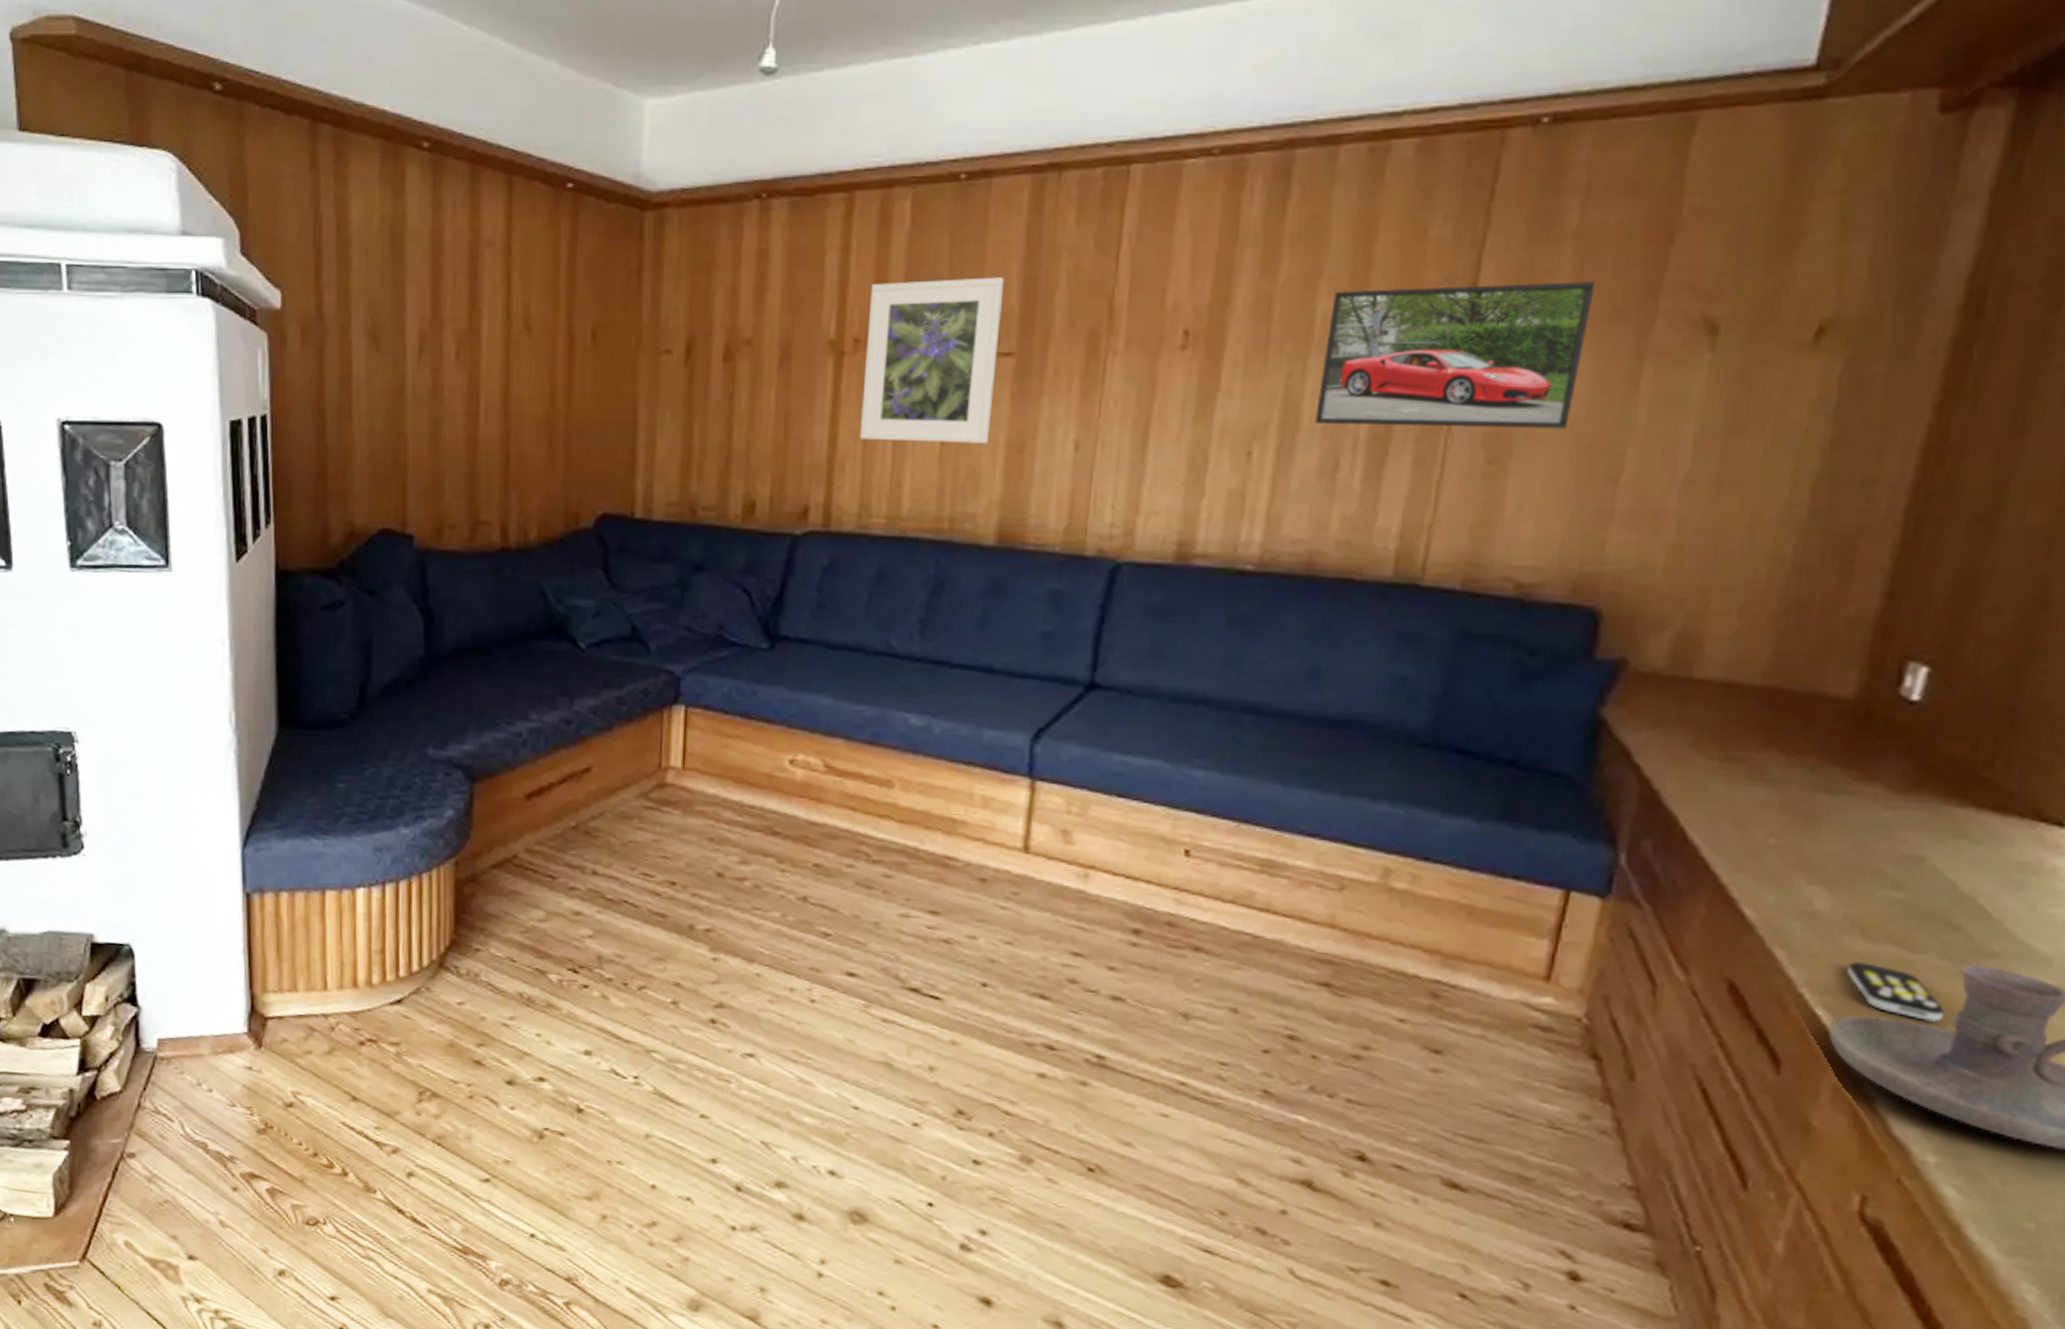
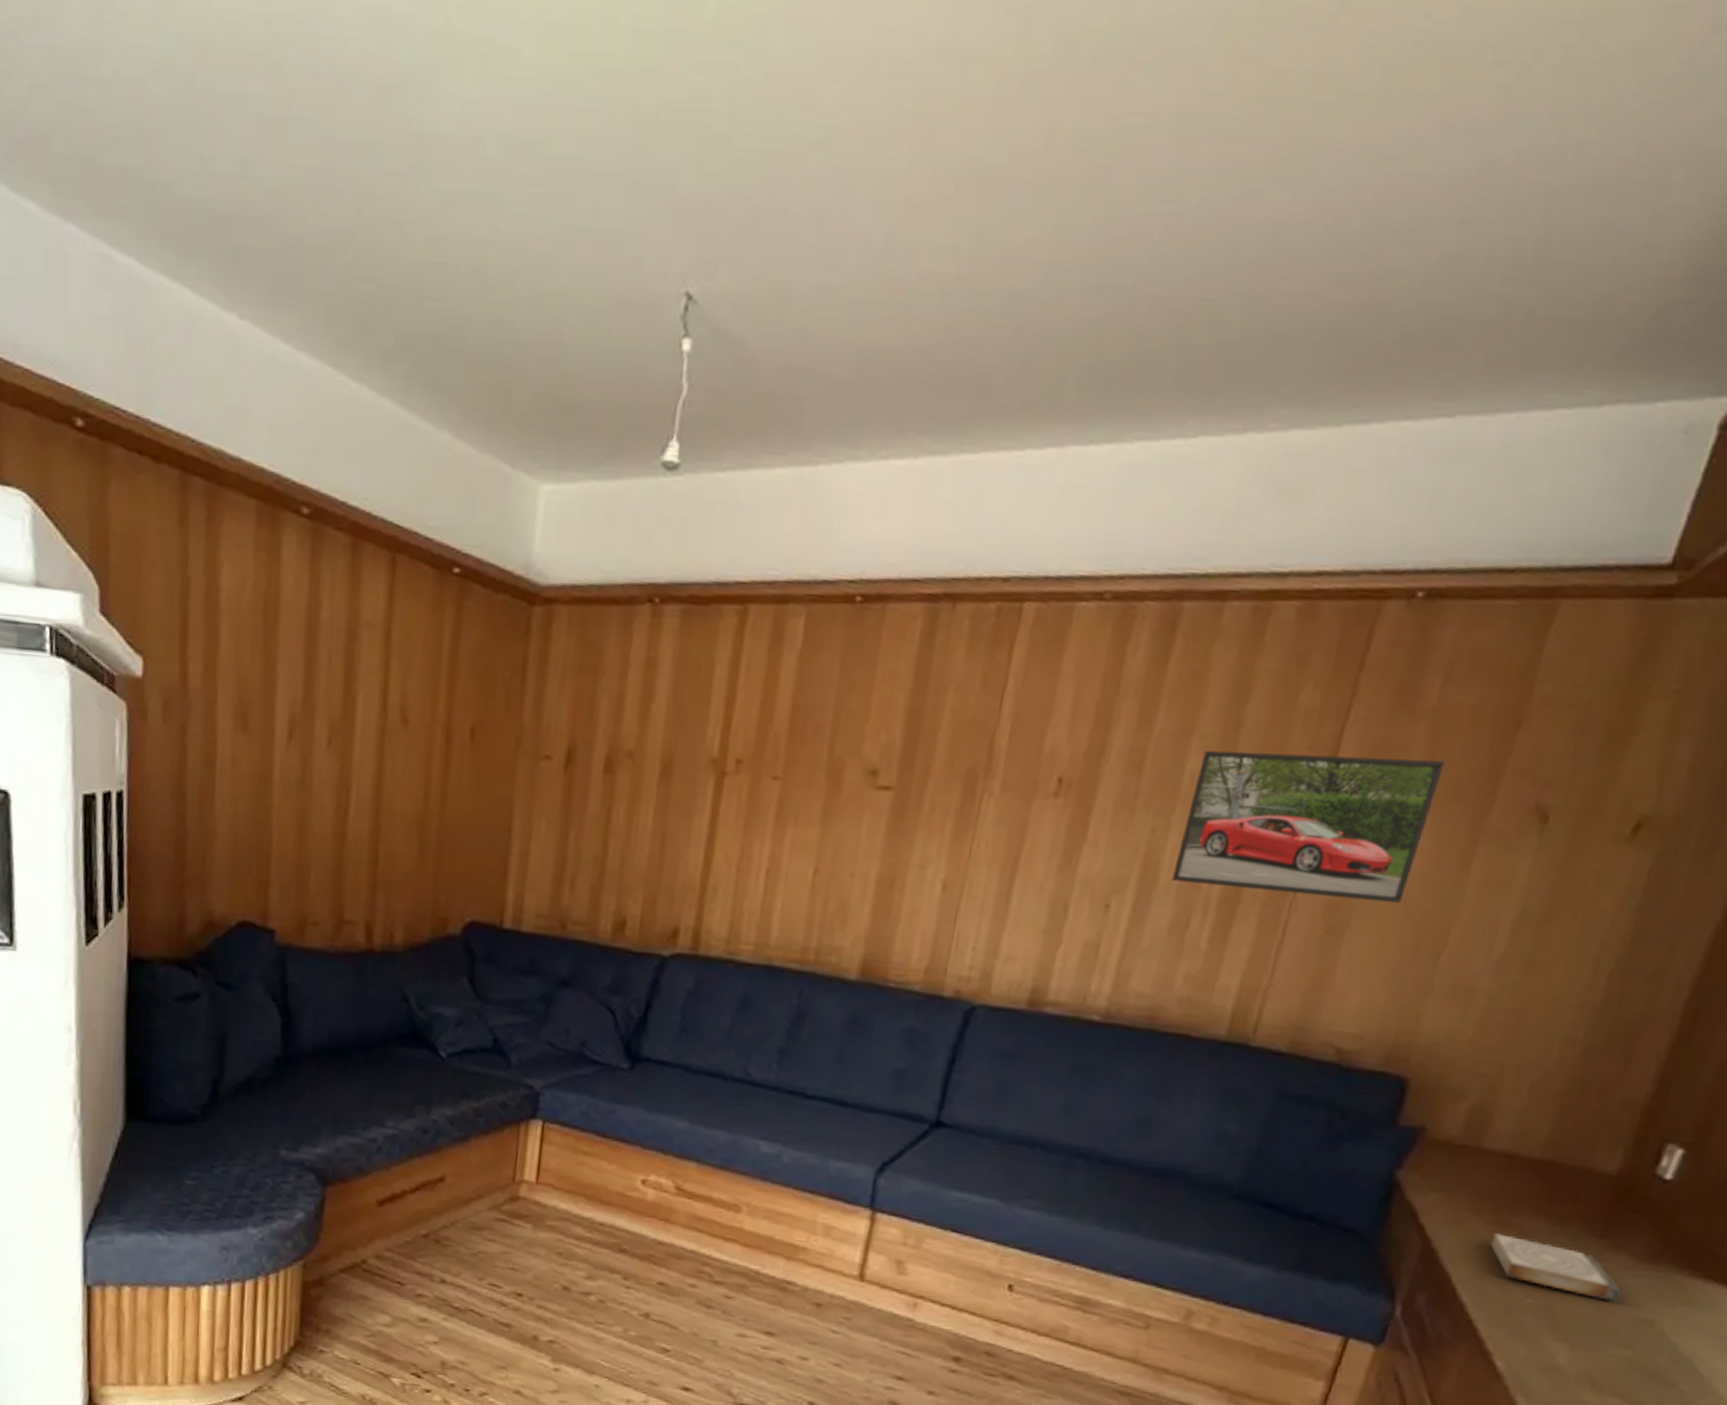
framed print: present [859,277,1005,444] -> none [734,703,890,877]
book: none [1718,769,1881,838] -> present [1490,1233,1622,1302]

